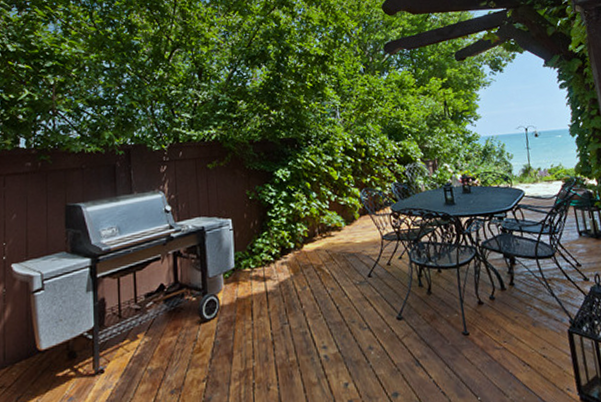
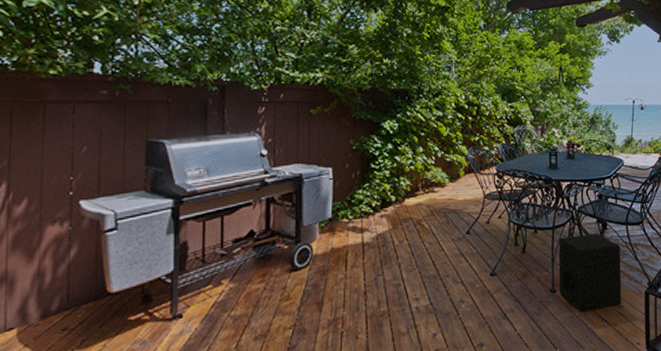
speaker: none [465,269,543,356] -> present [558,233,622,312]

